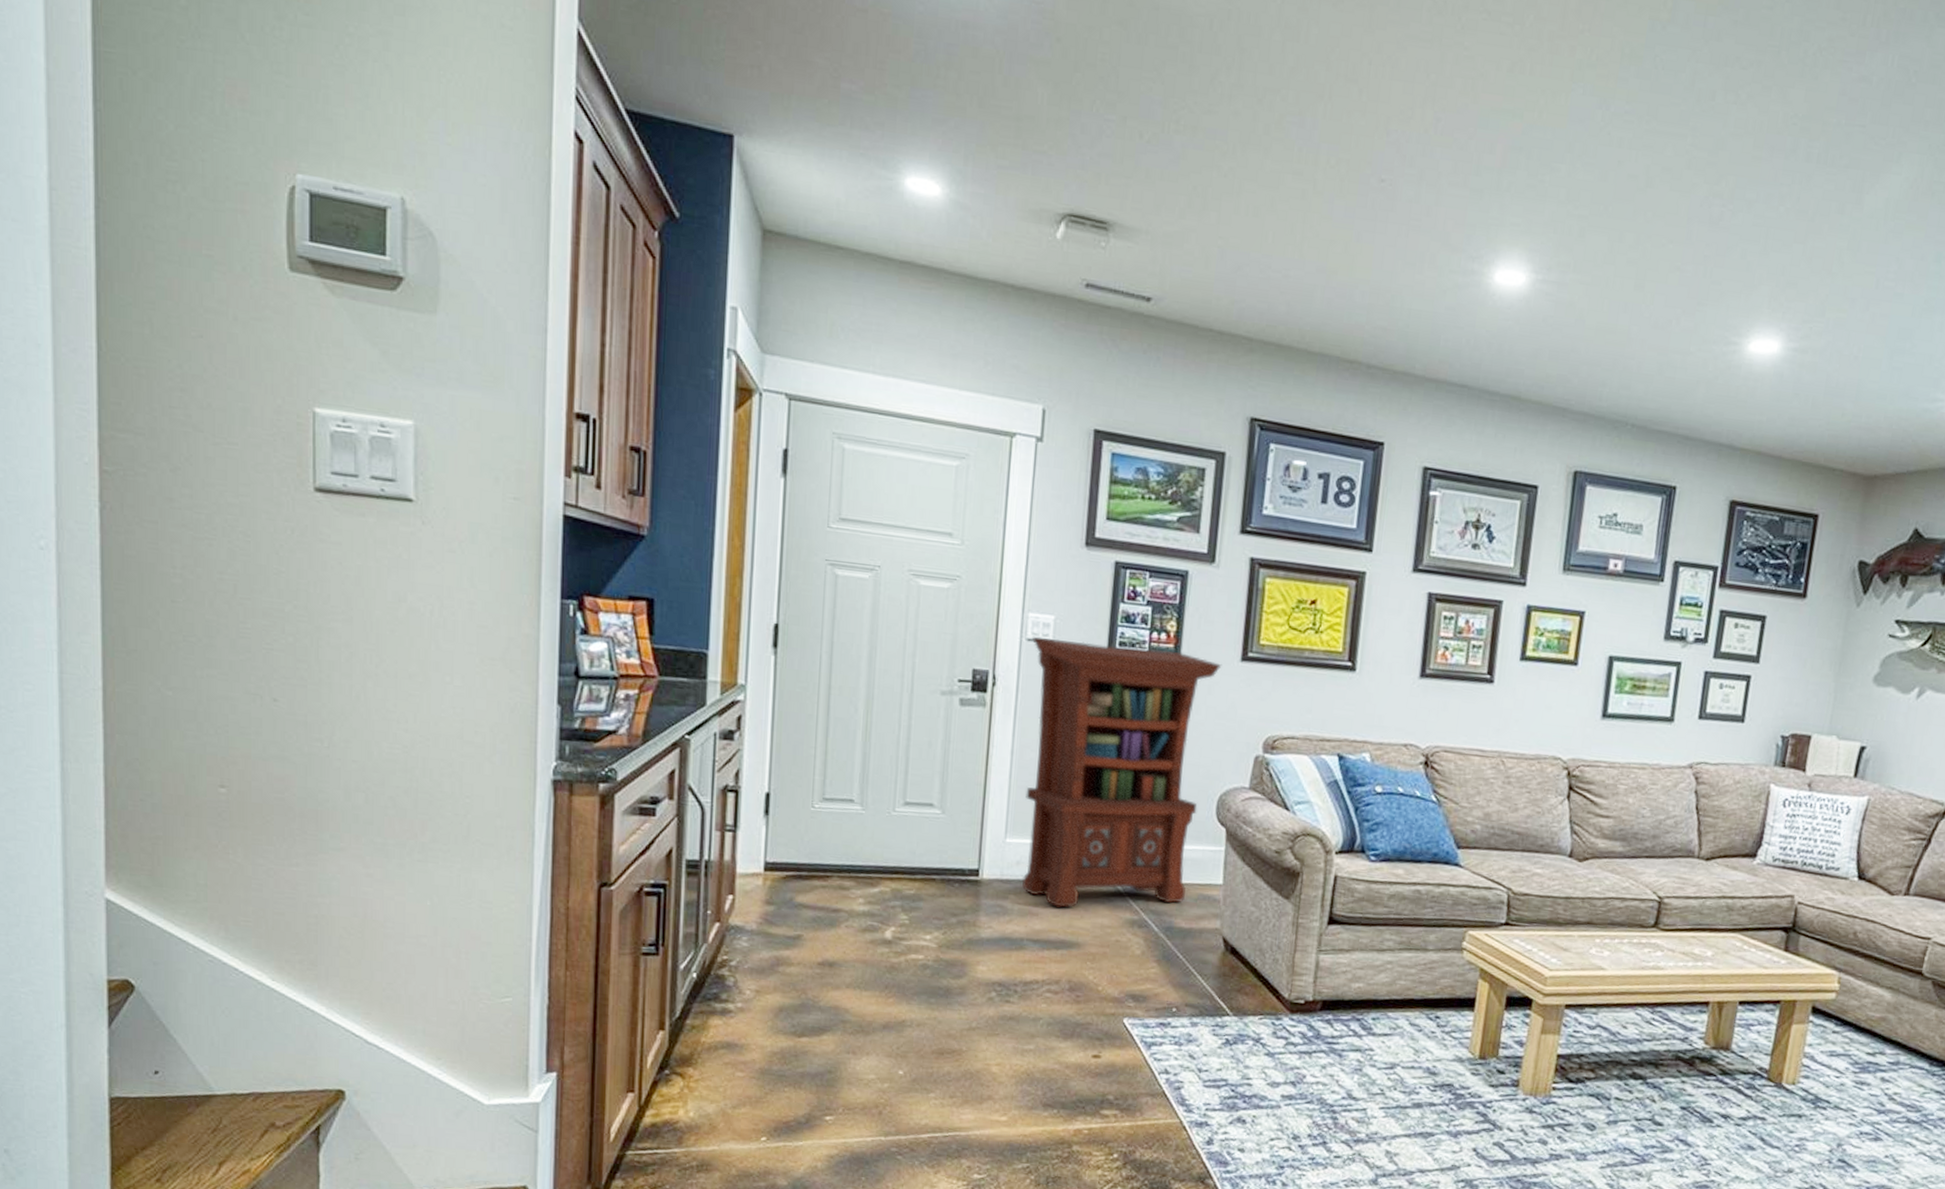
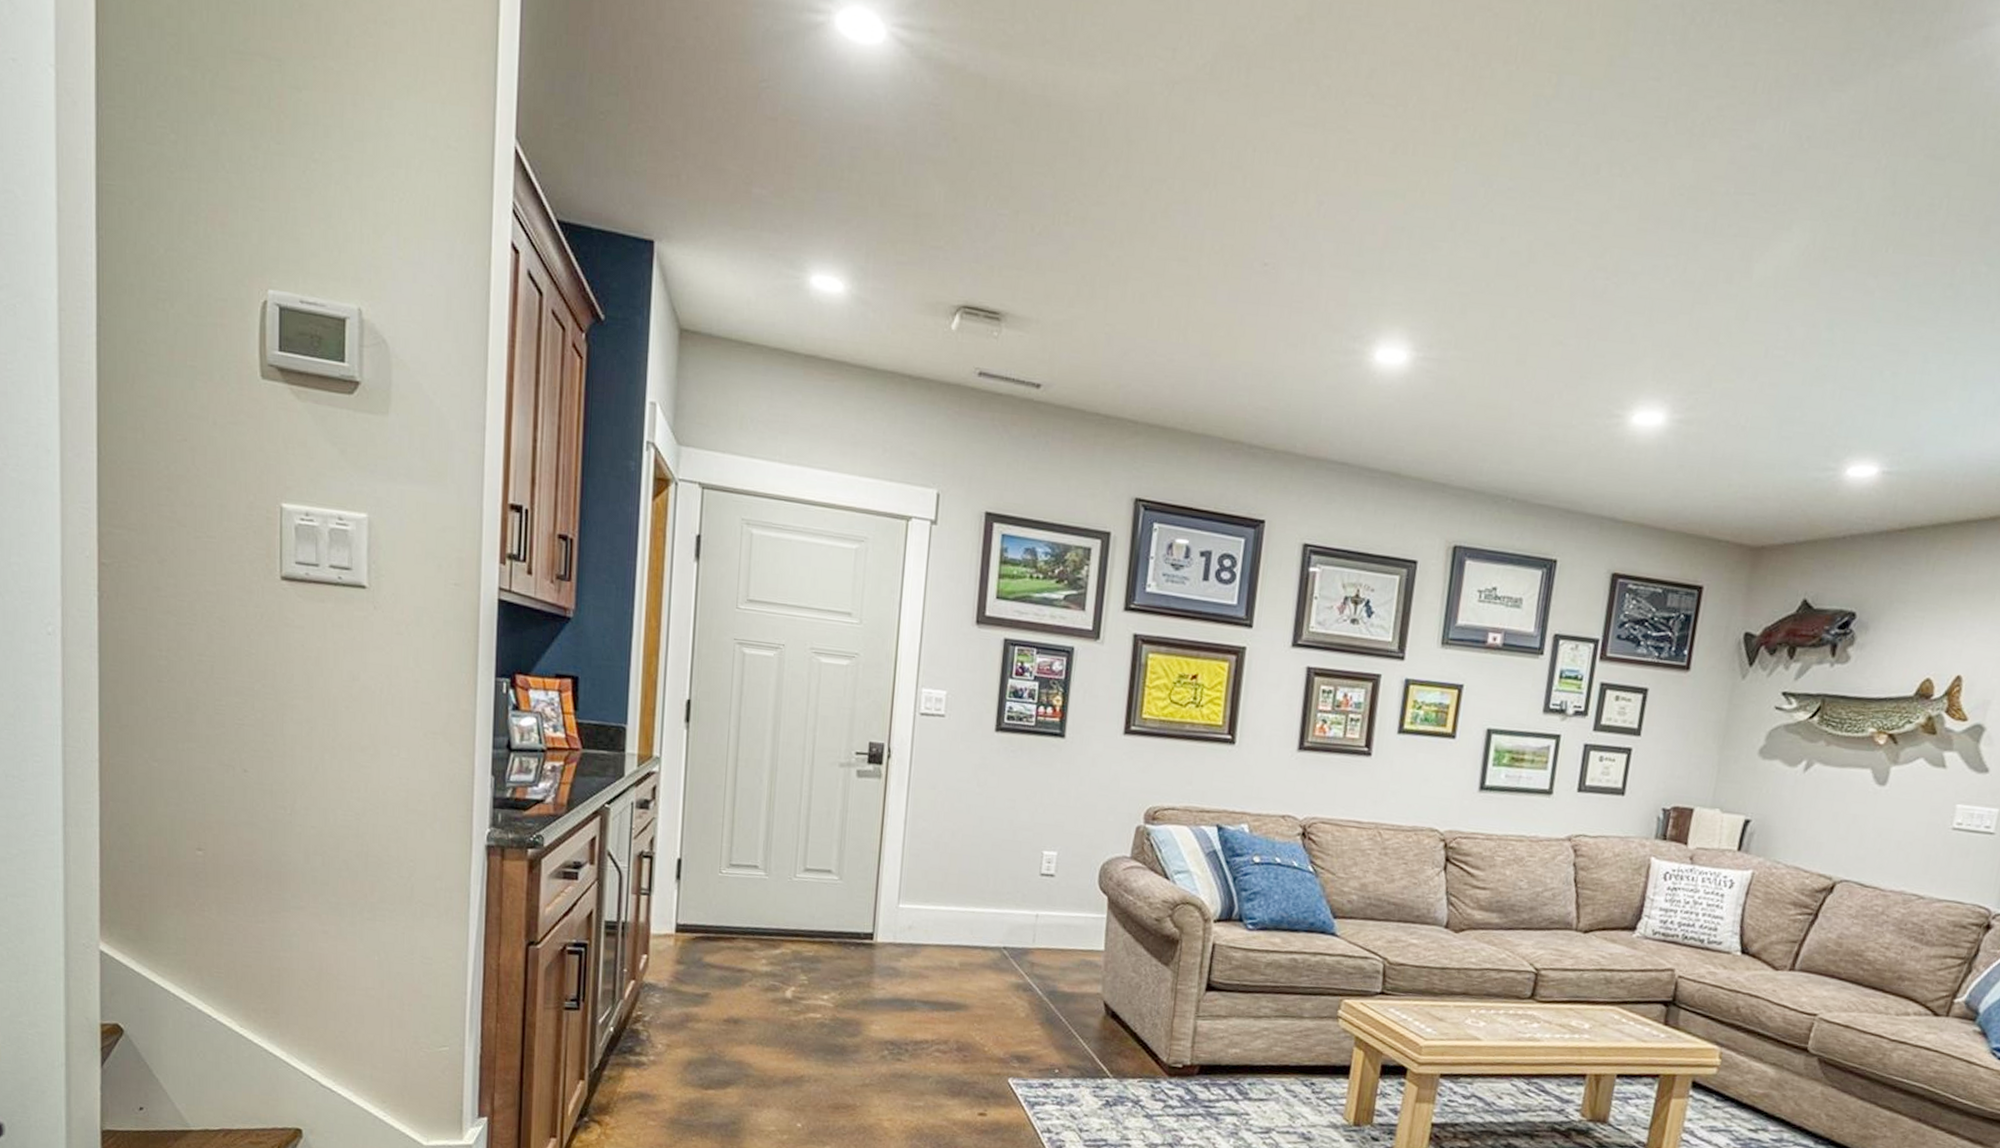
lectern: present [1021,636,1222,908] -> none [913,710,1106,971]

